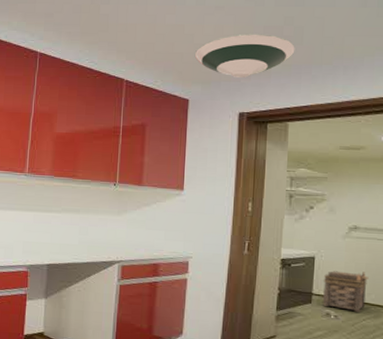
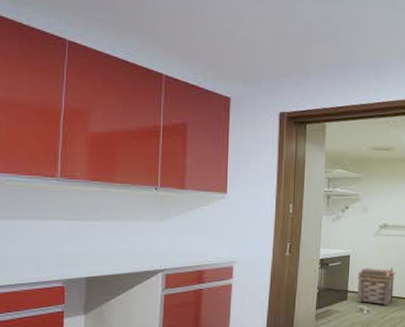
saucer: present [194,33,295,79] -> none [235,30,332,77]

